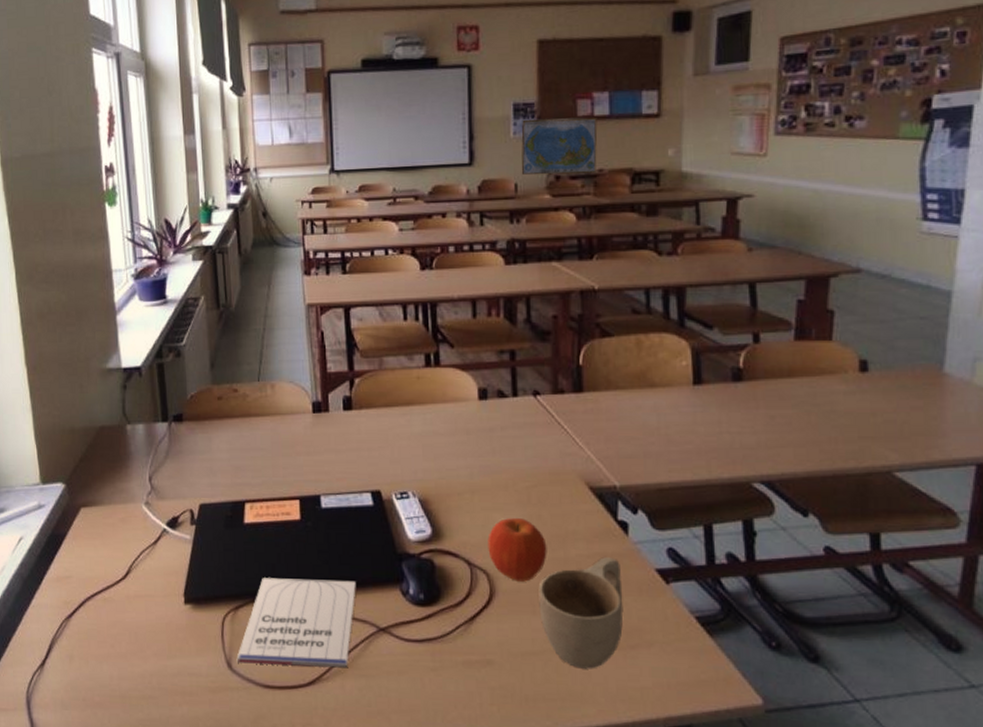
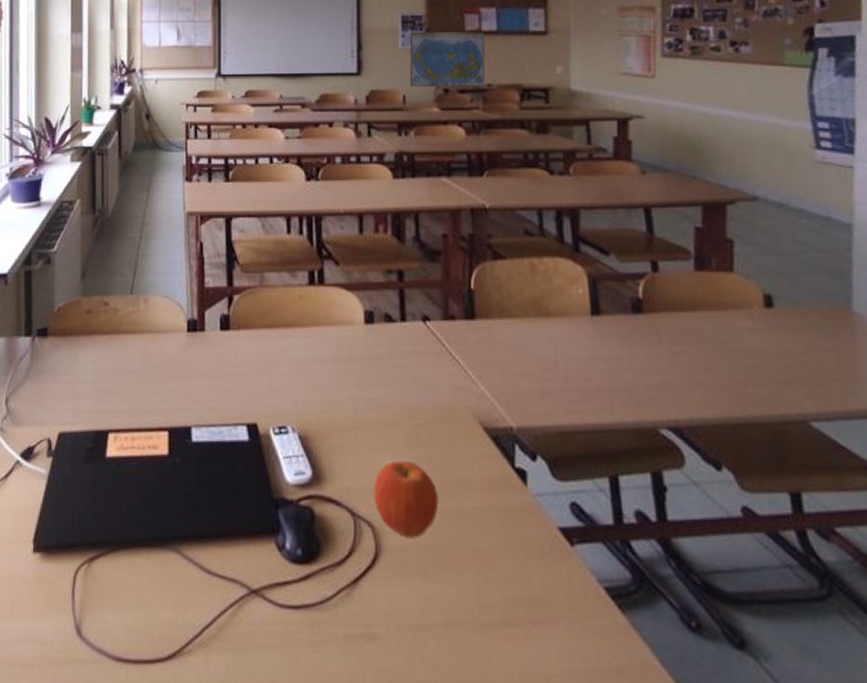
notebook: present [236,578,356,668] -> none [87,523,226,639]
cup: present [538,557,624,669] -> none [429,511,524,650]

